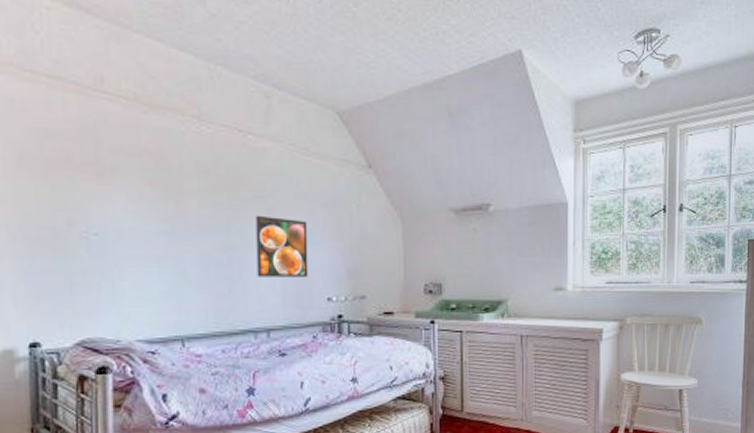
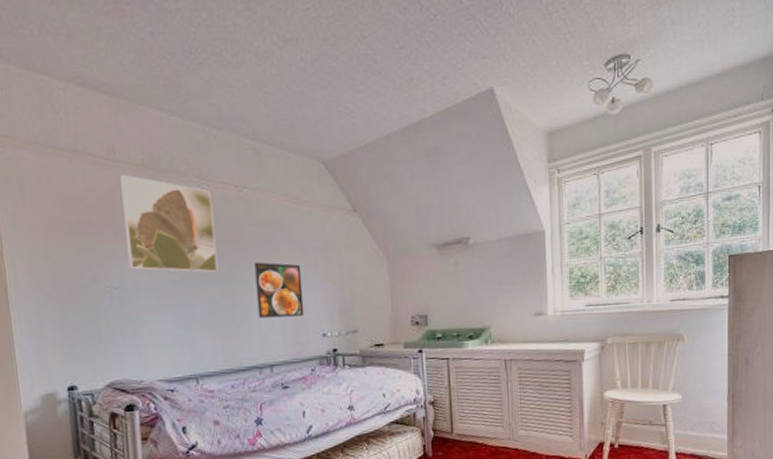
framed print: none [108,107,214,224] -> present [120,174,218,273]

